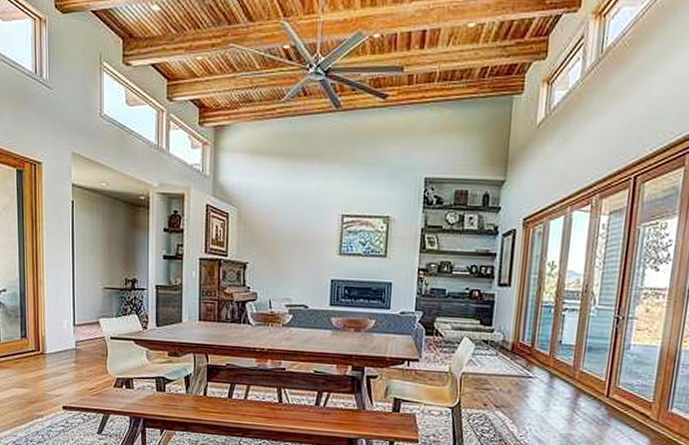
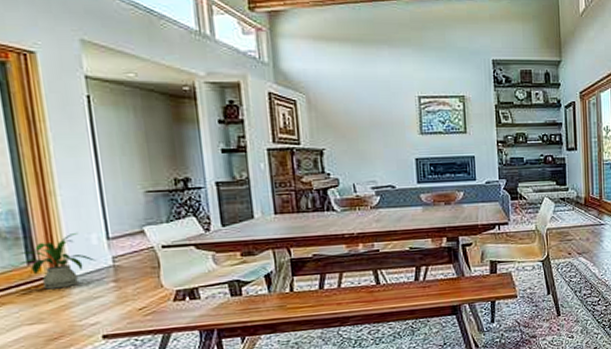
house plant: none [11,316,64,362] -> present [10,232,96,290]

